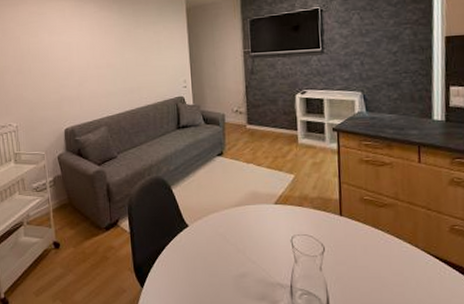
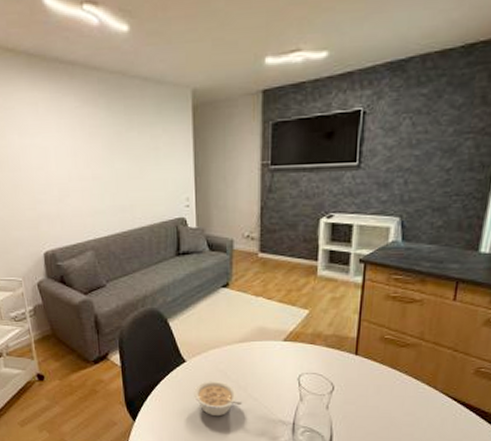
legume: none [197,245,242,281] -> present [194,381,242,417]

